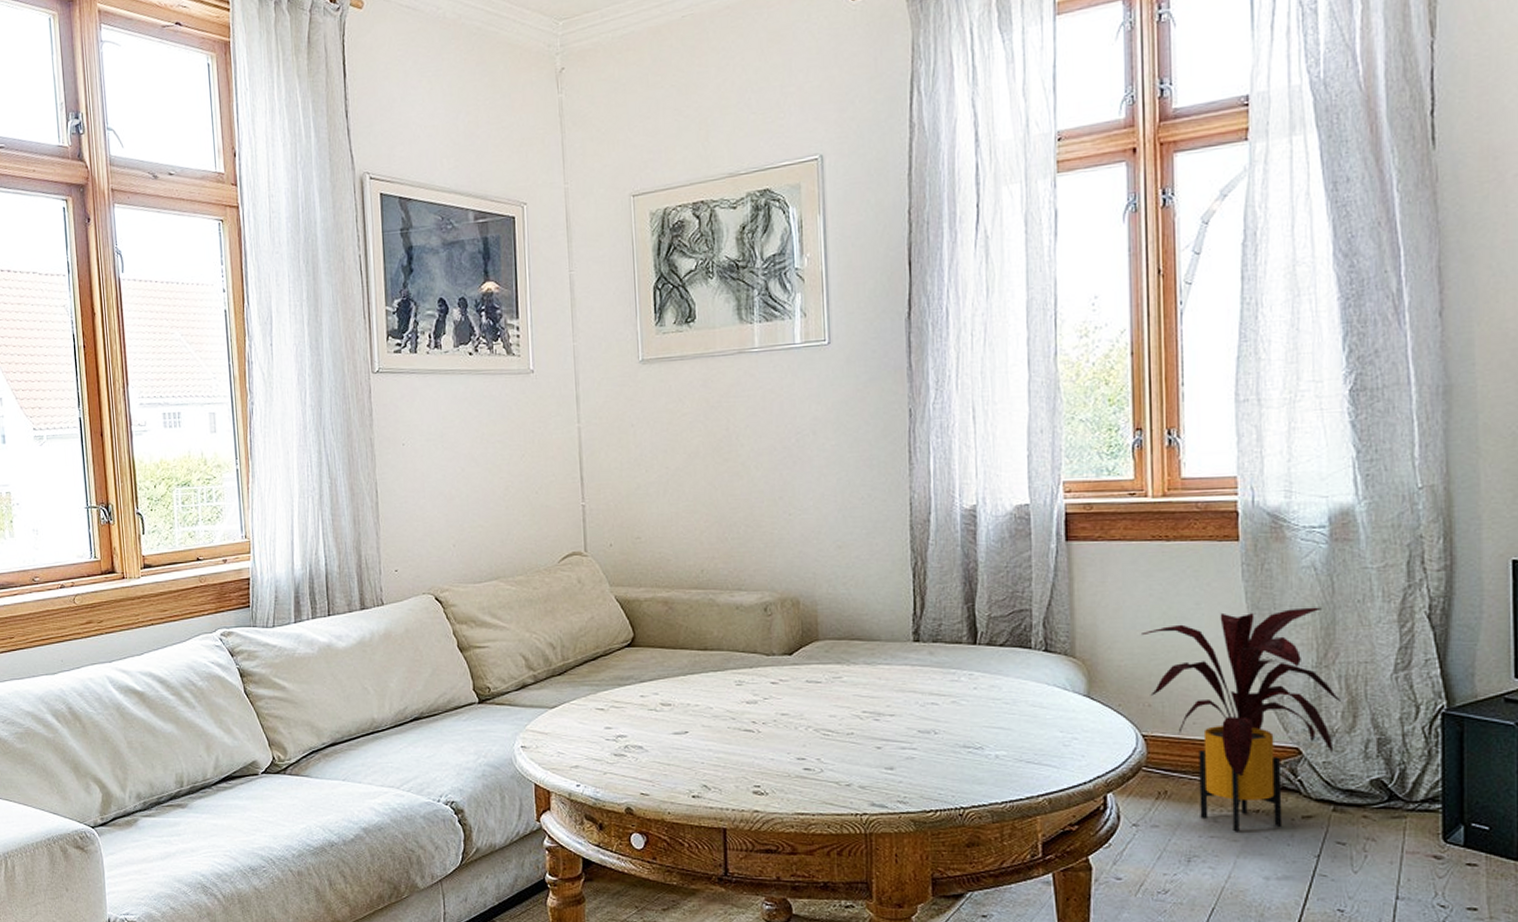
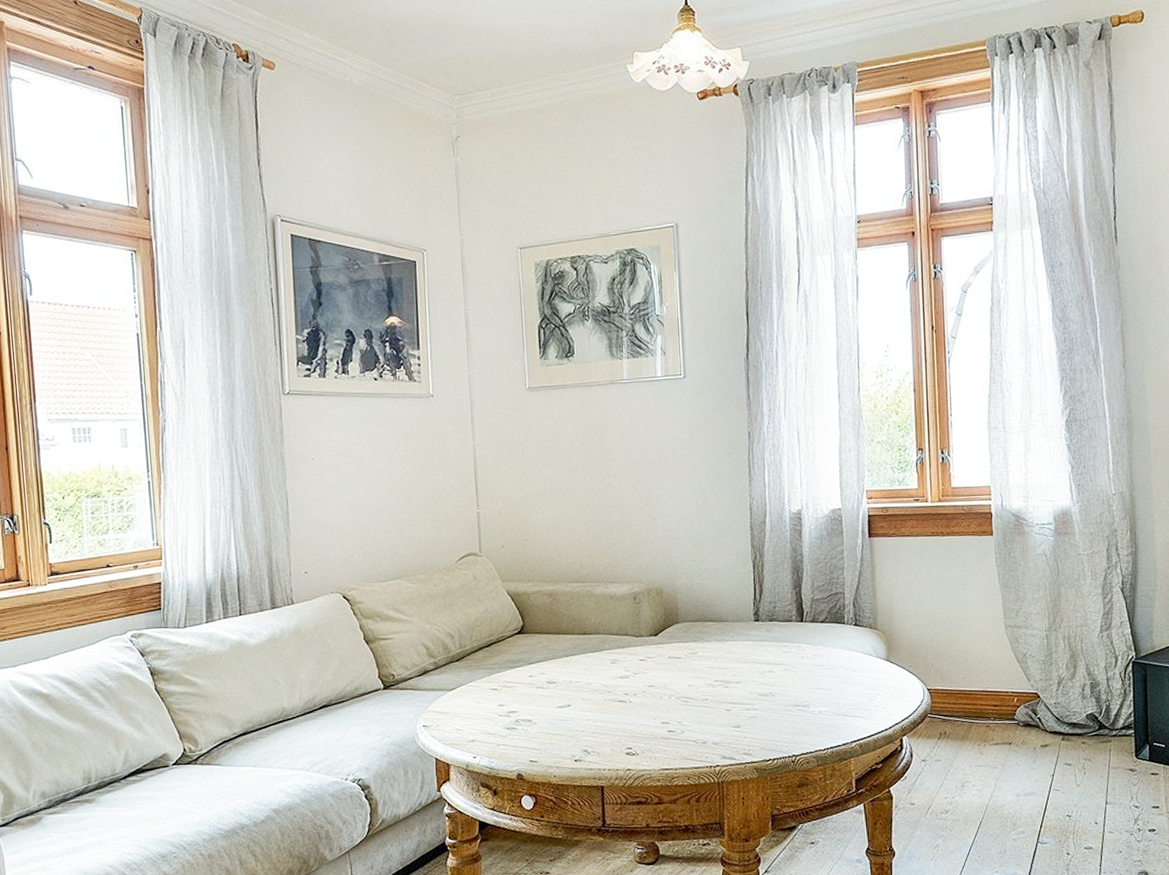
house plant: present [1142,607,1342,832] -> none [926,585,1066,761]

